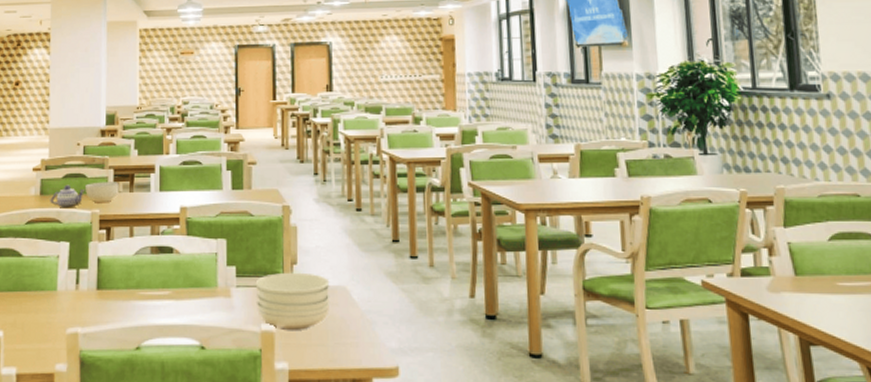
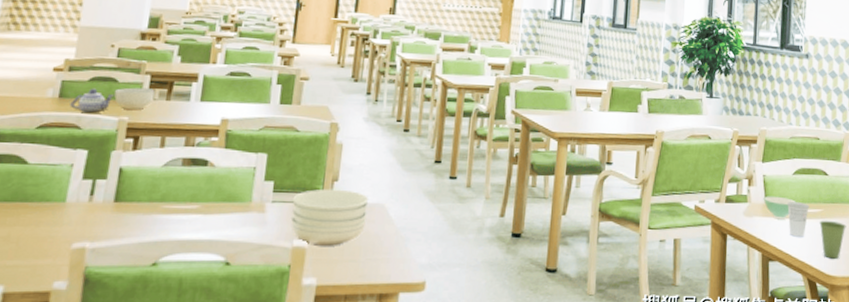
bowl: none [791,267,839,295] -> present [763,196,797,220]
cup: none [826,274,858,316] -> present [787,202,809,237]

